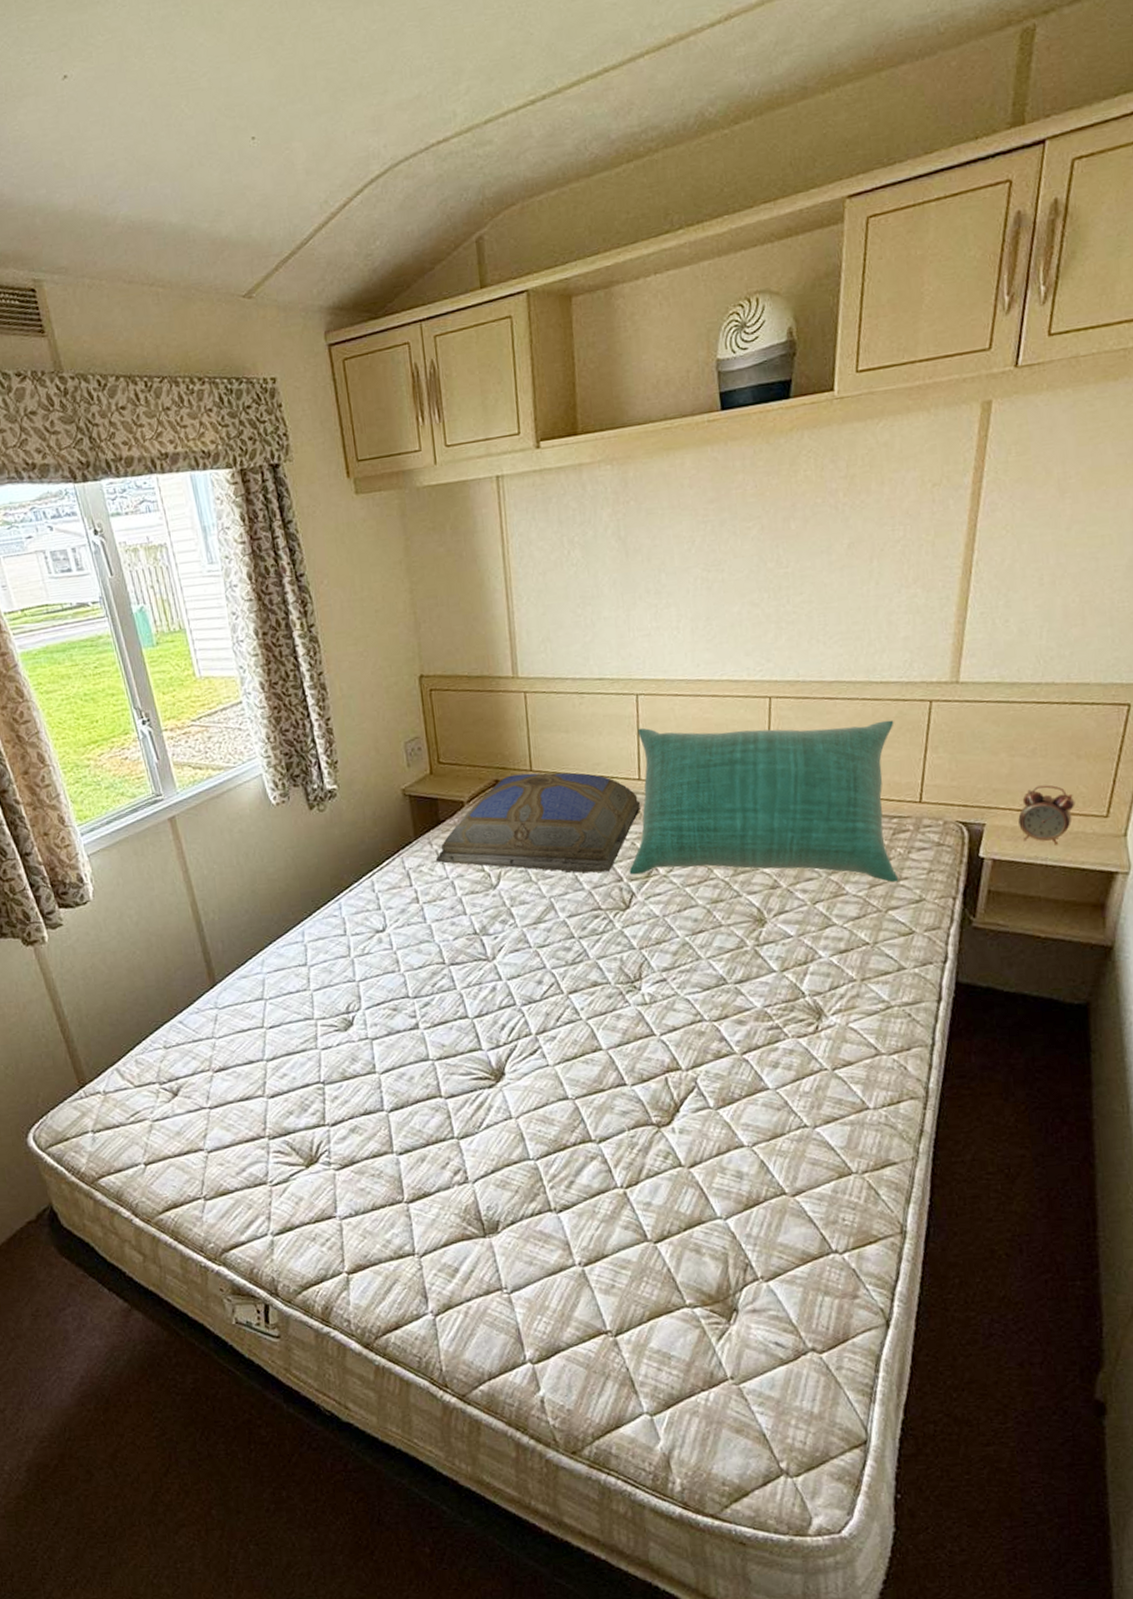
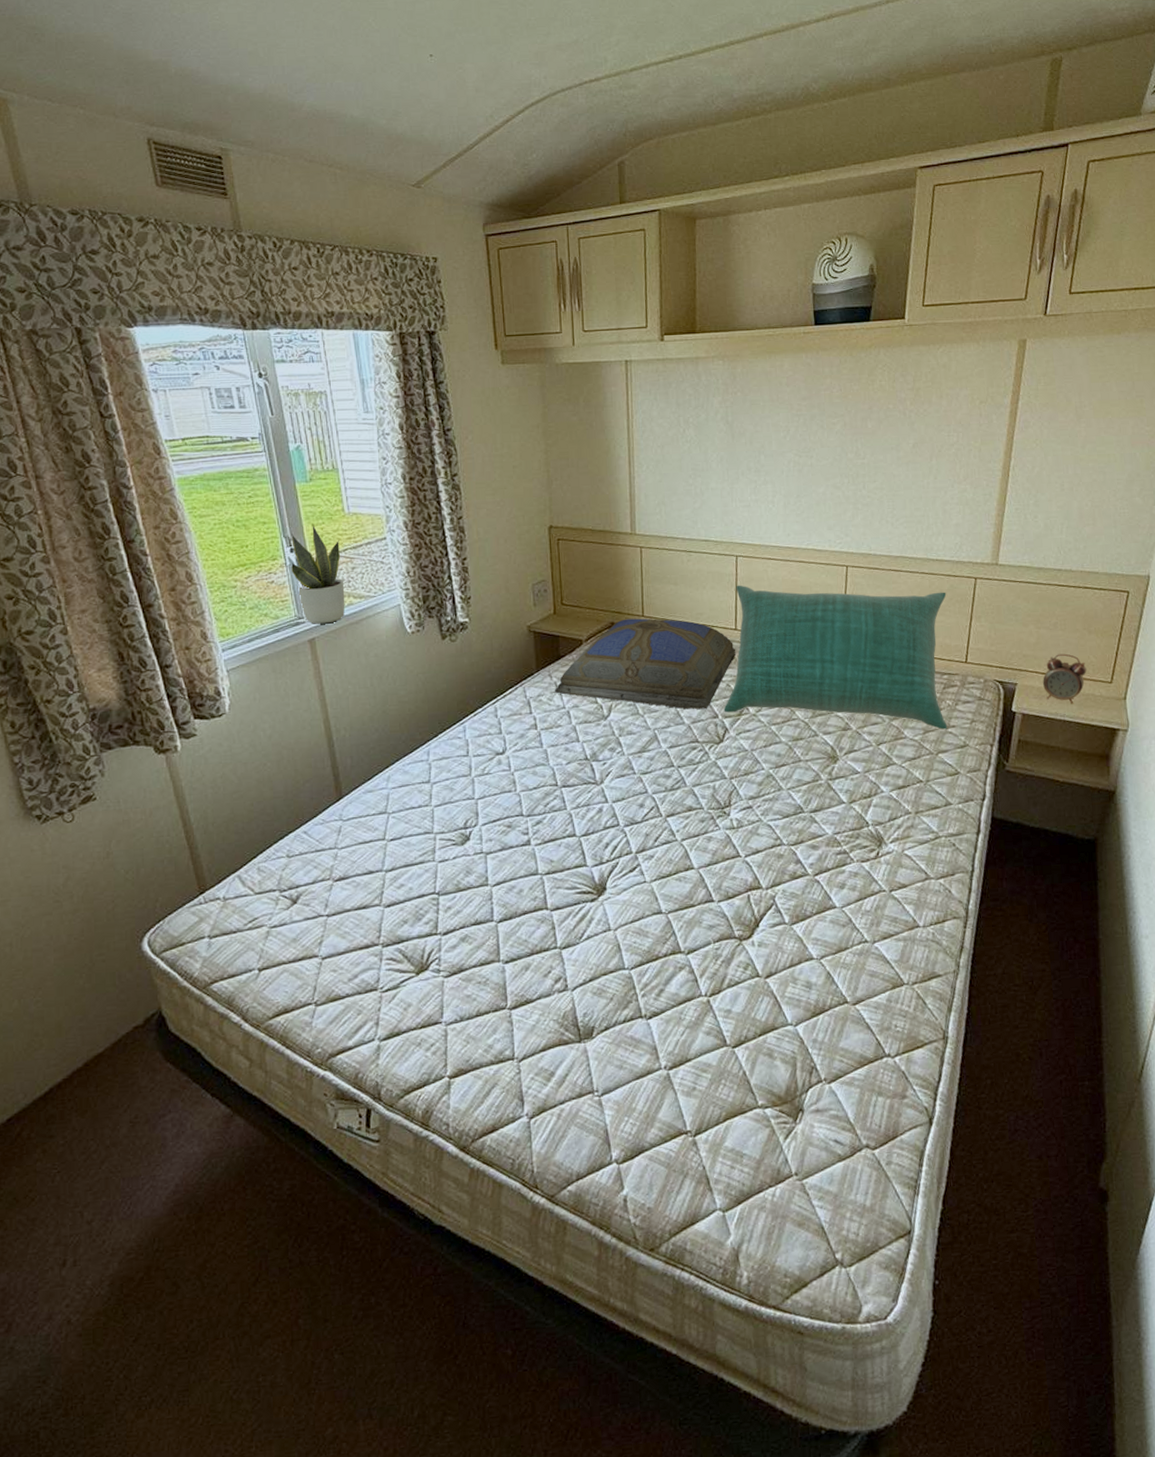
potted plant: none [142,692,204,801] -> present [291,524,345,624]

